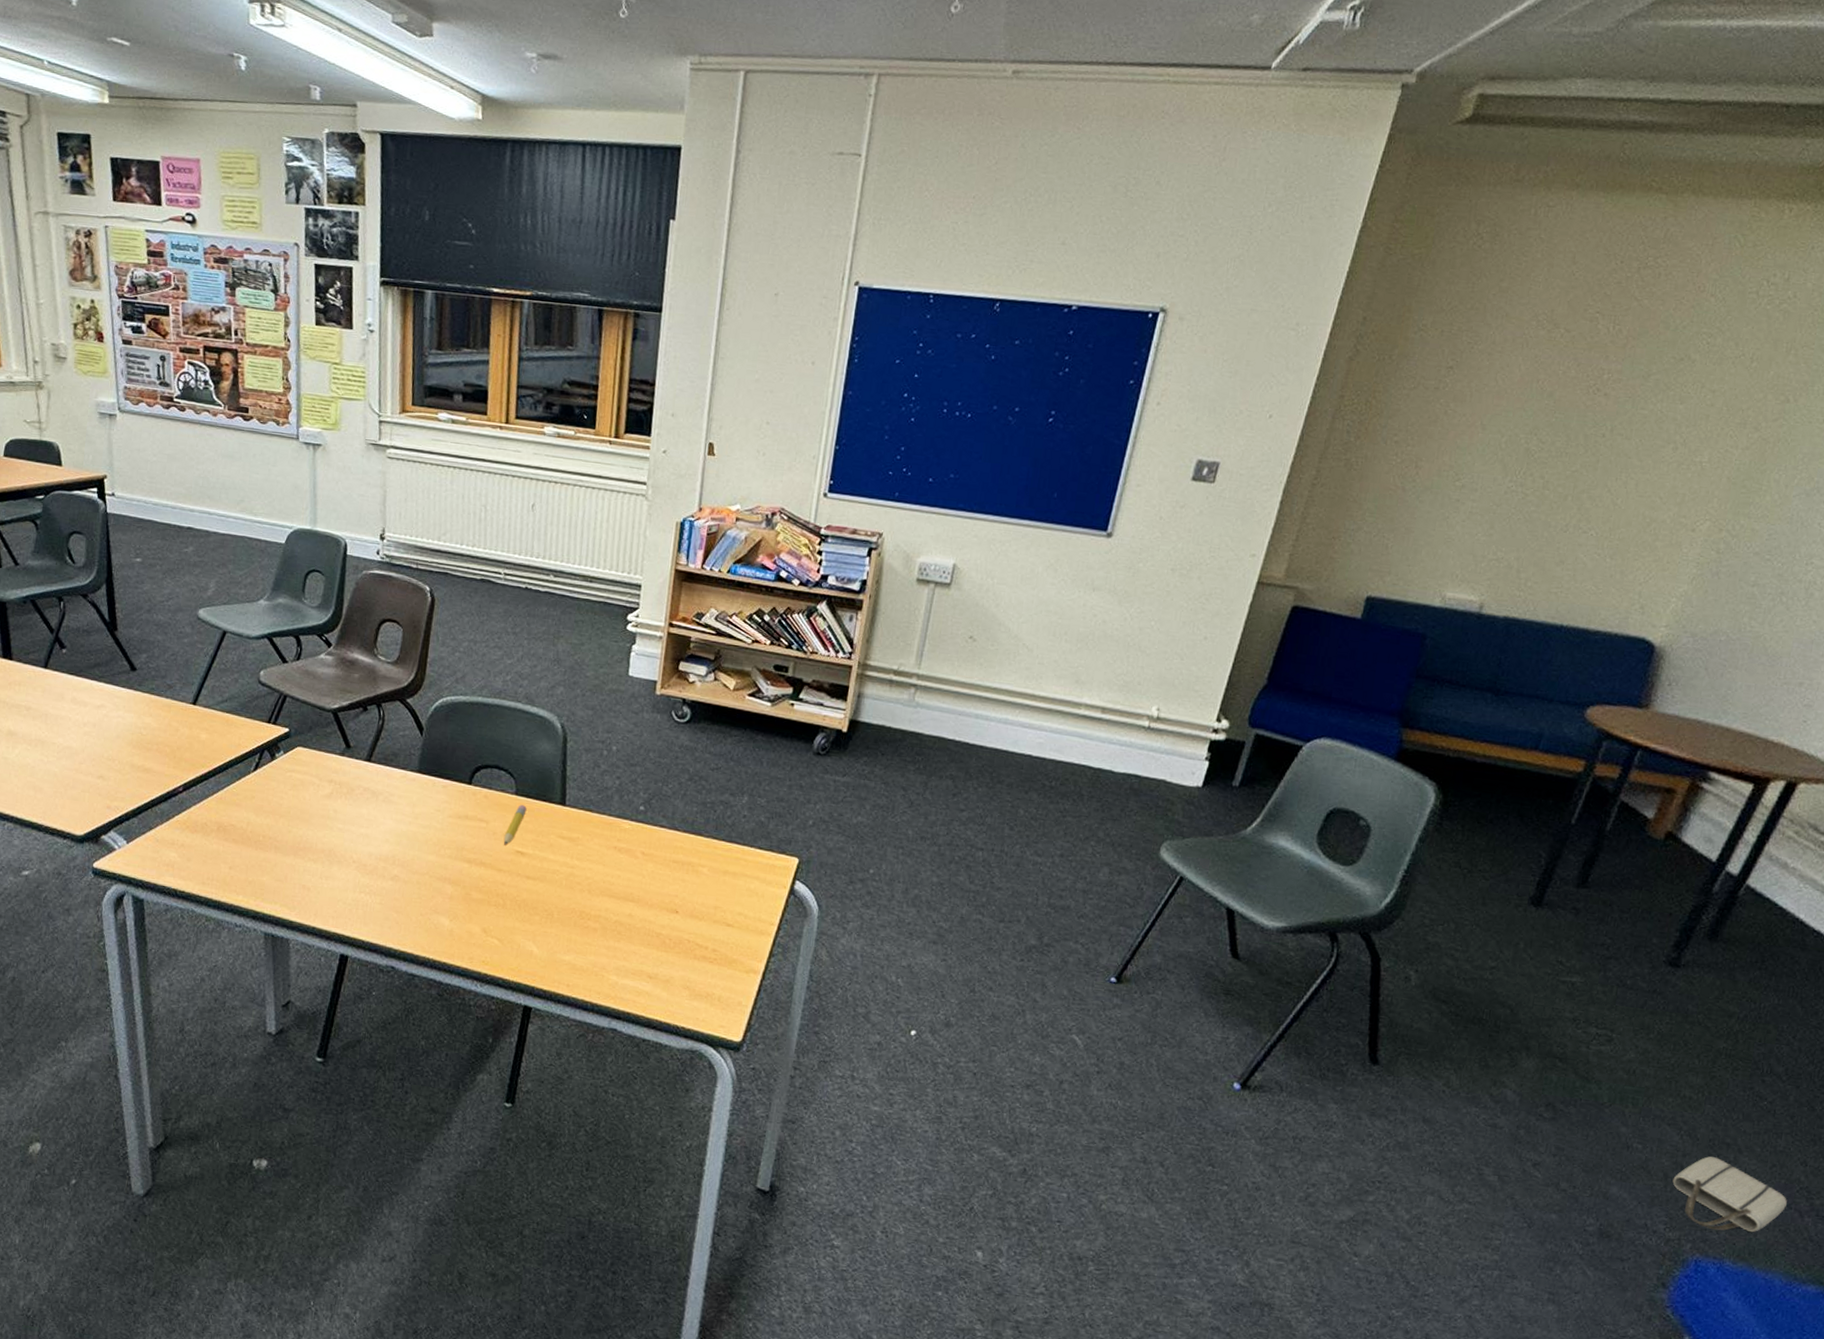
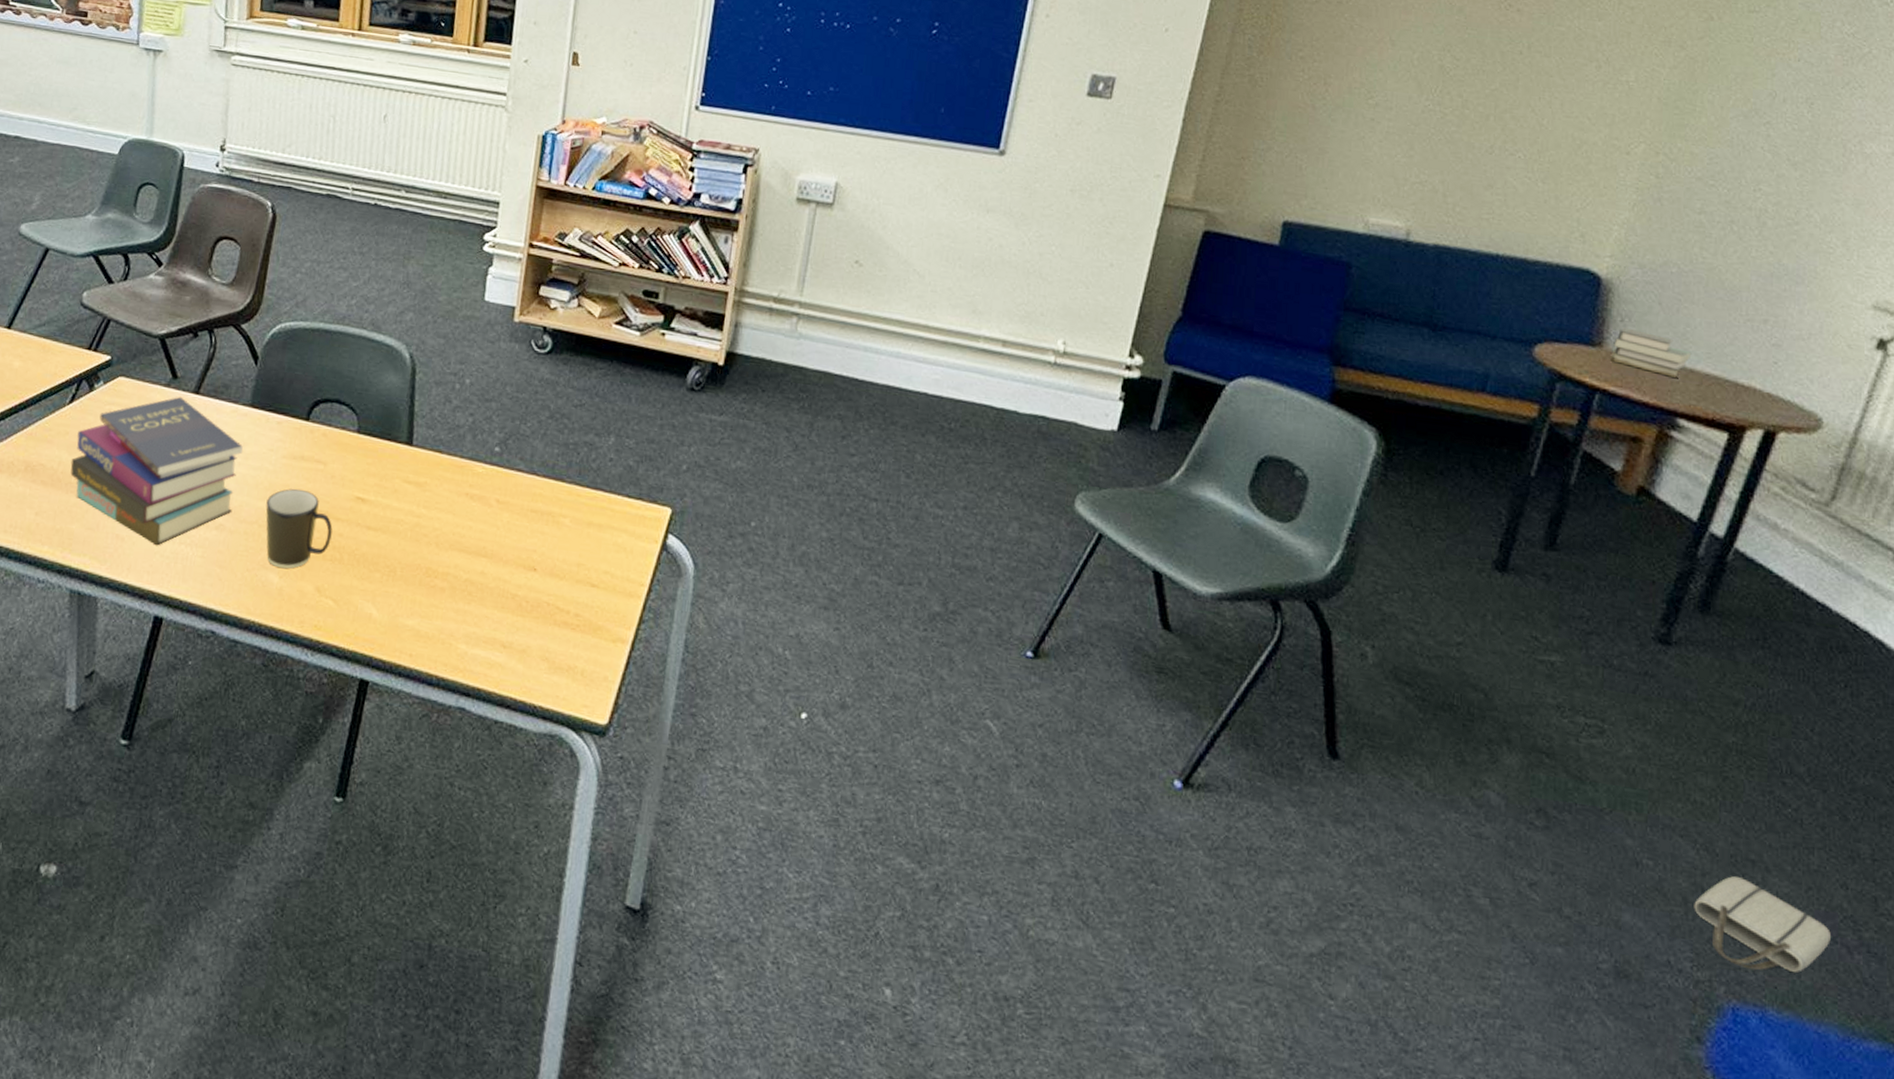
books: none [258,764,413,895] -> present [70,396,243,546]
mug: none [435,844,496,914] -> present [265,488,333,570]
pencil: present [503,805,527,846] -> none [342,444,370,491]
books: none [1655,691,1730,736] -> present [1610,327,1692,378]

